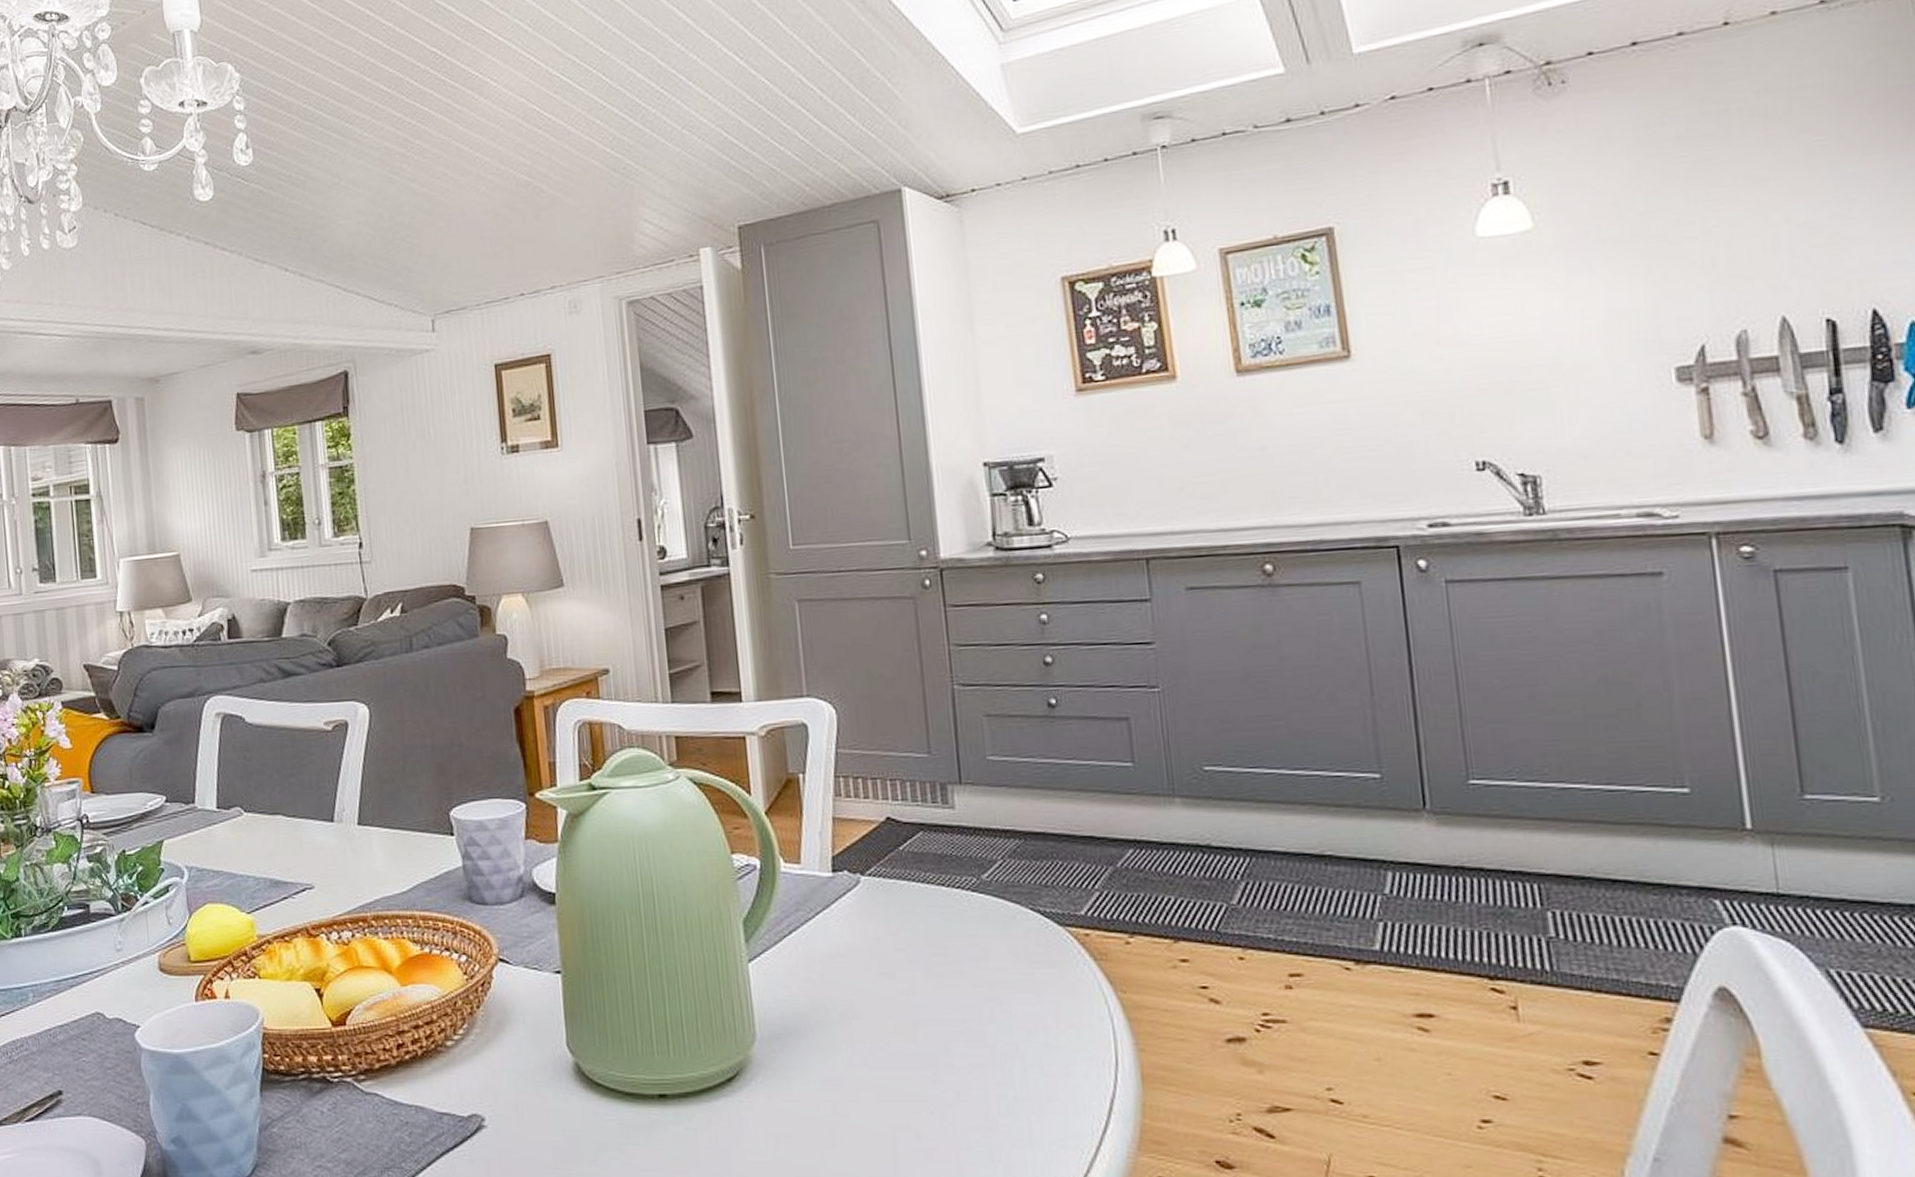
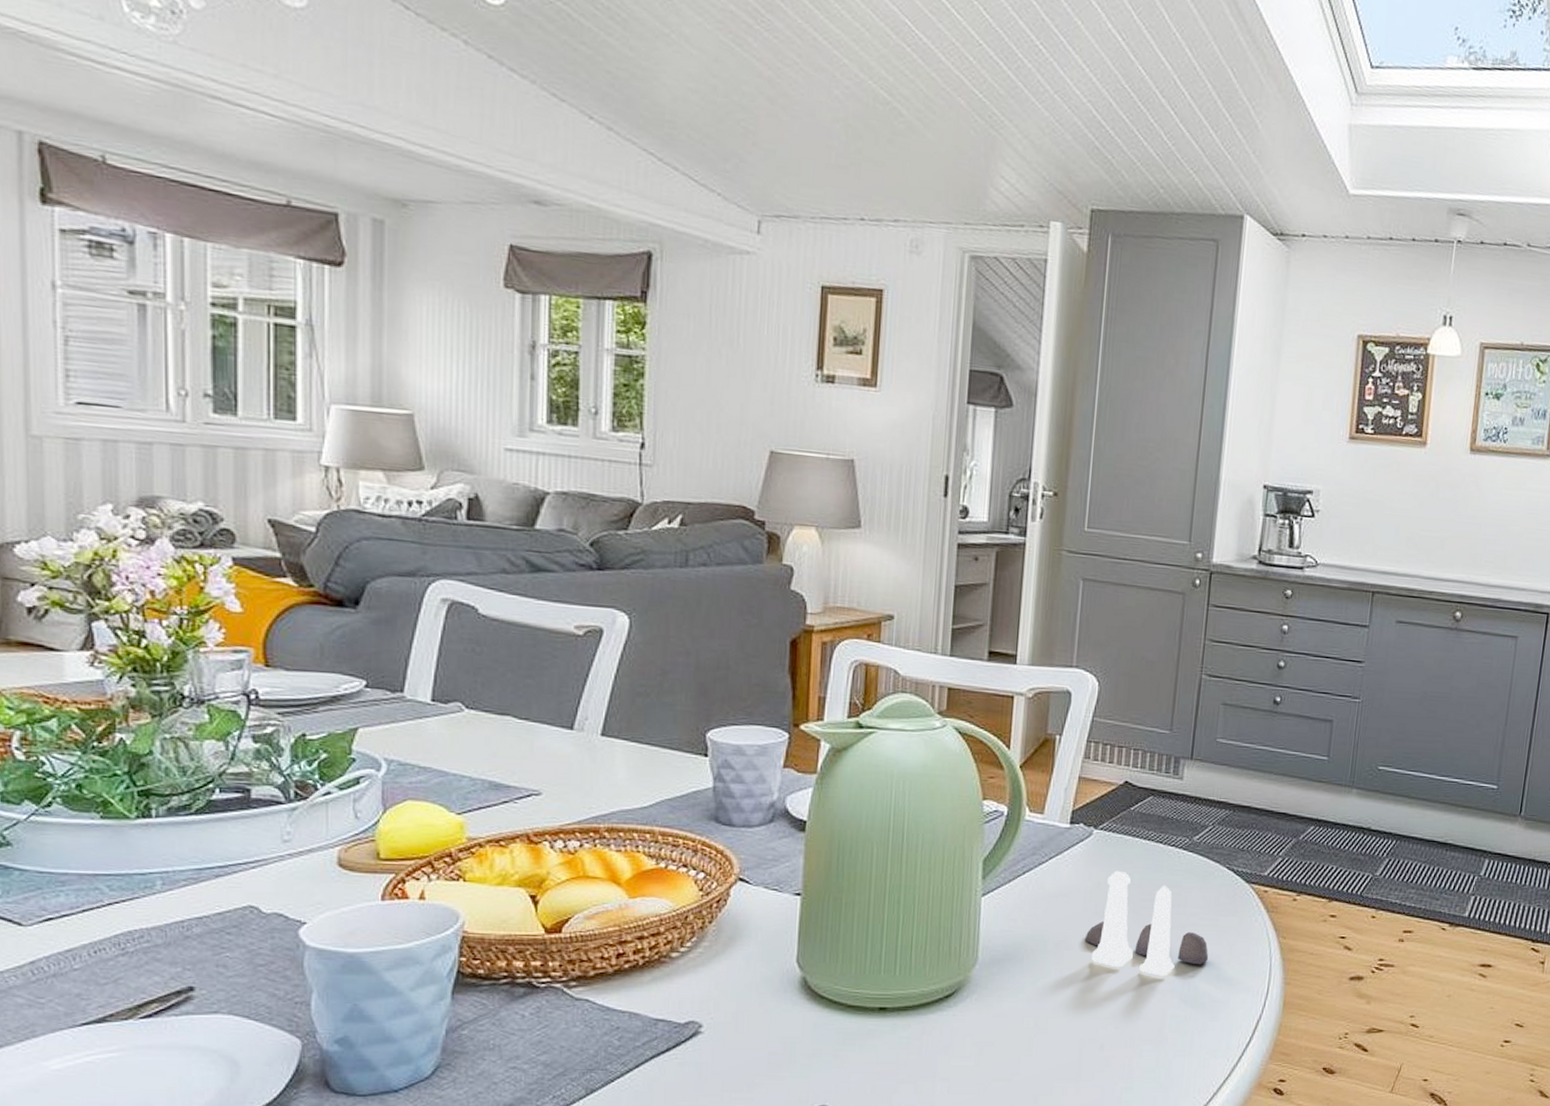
salt and pepper shaker set: none [874,922,1030,1047] -> present [1085,870,1208,976]

